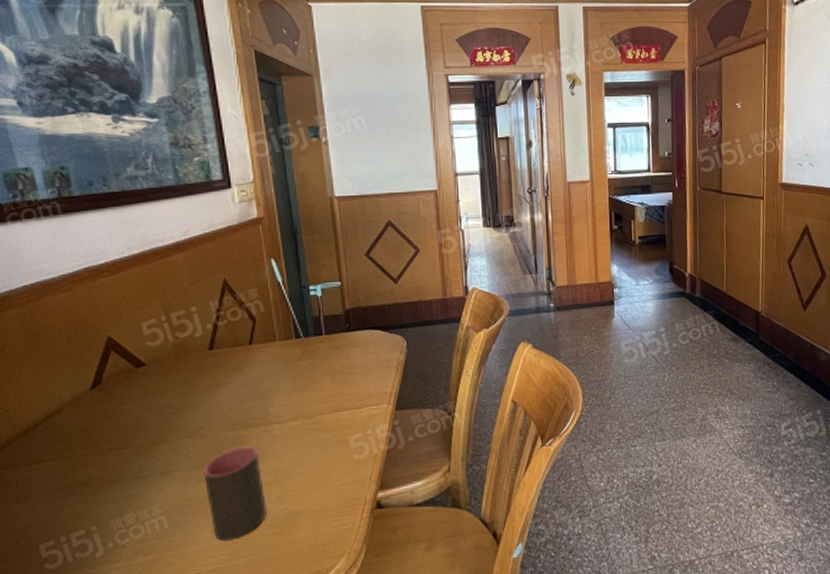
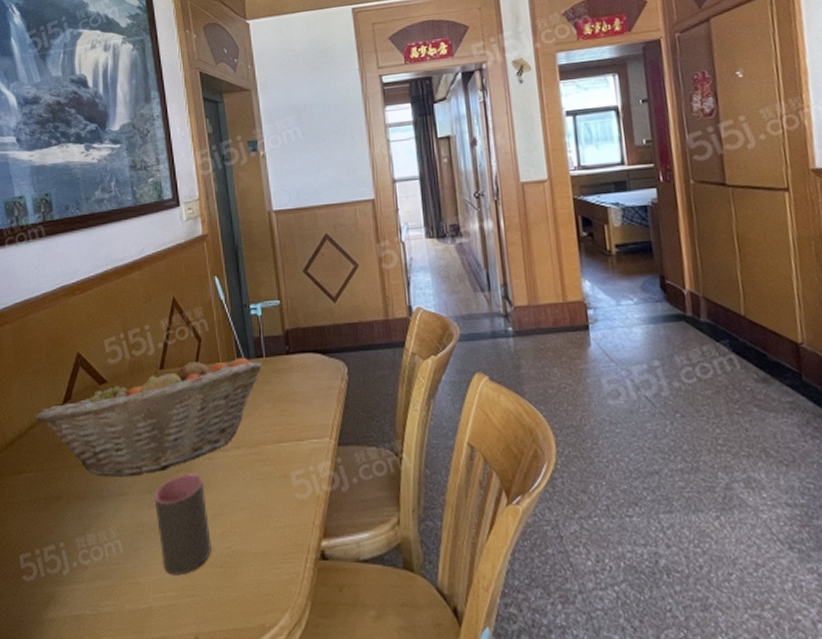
fruit basket: none [54,335,322,458] -> present [35,357,263,477]

